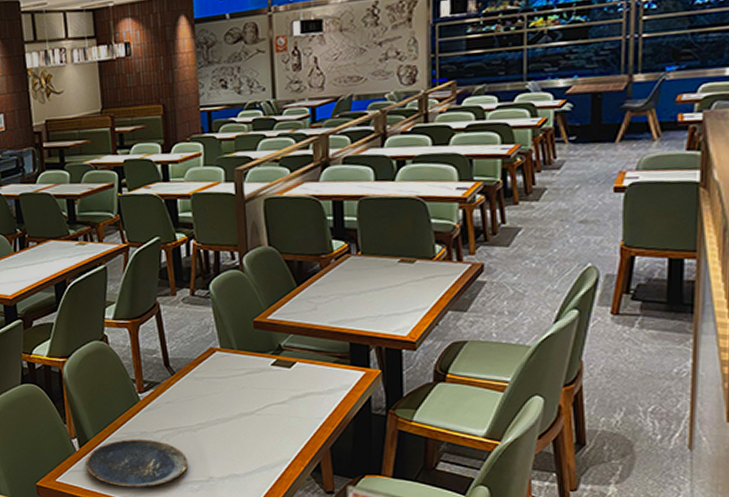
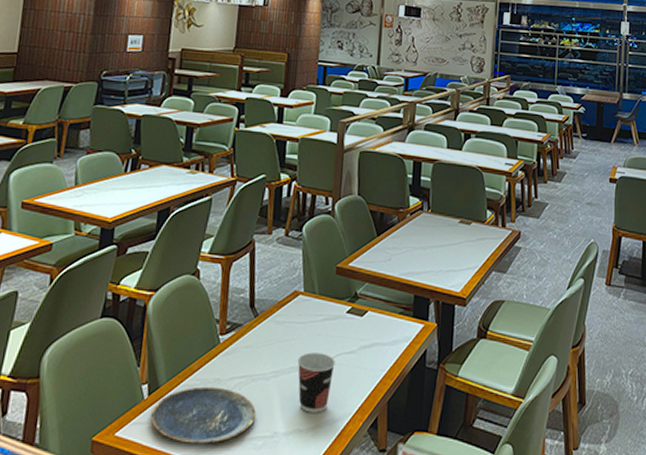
cup: none [223,405,265,459] -> present [297,352,335,413]

